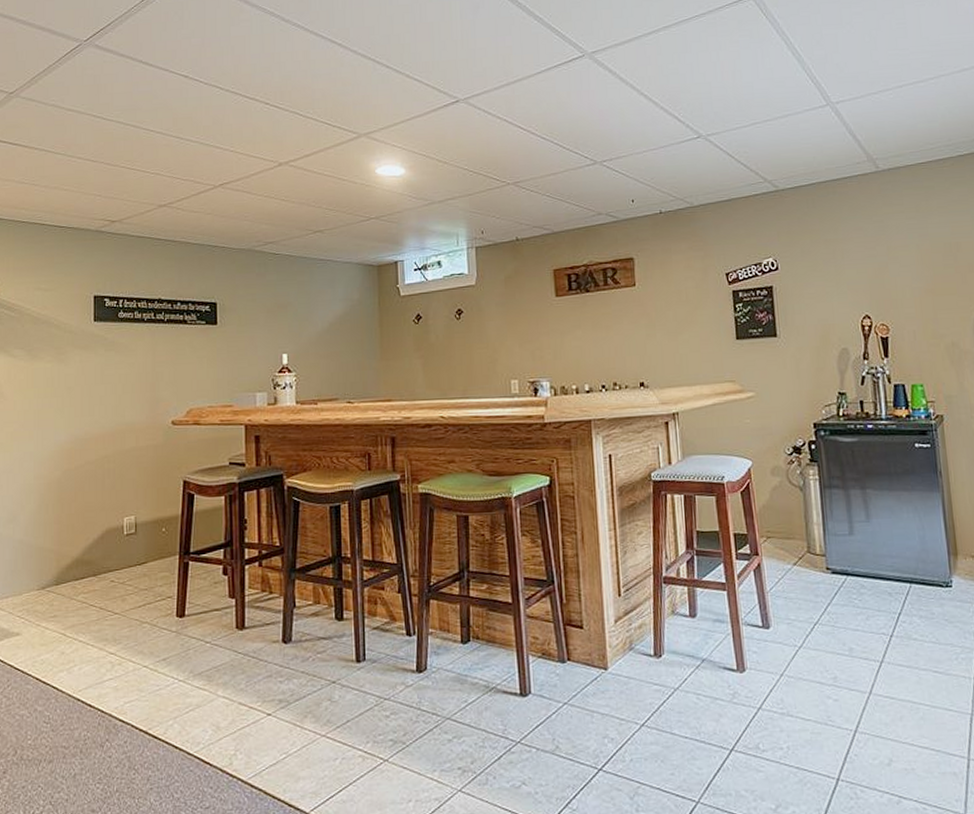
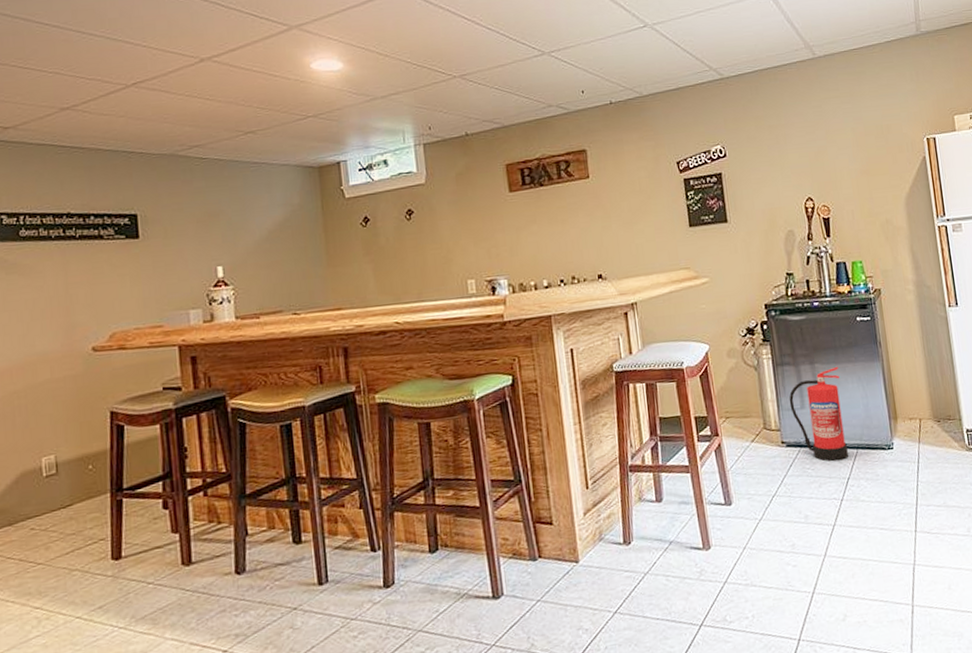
fire extinguisher: none [836,493,900,594] -> present [789,366,848,461]

